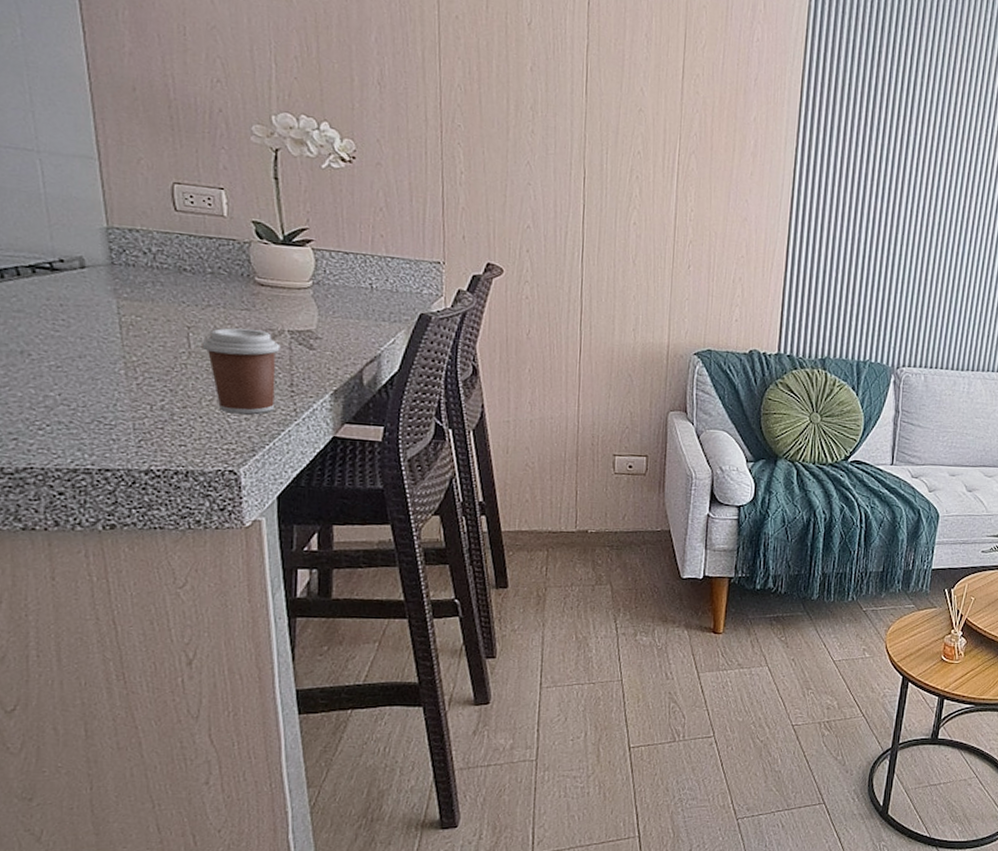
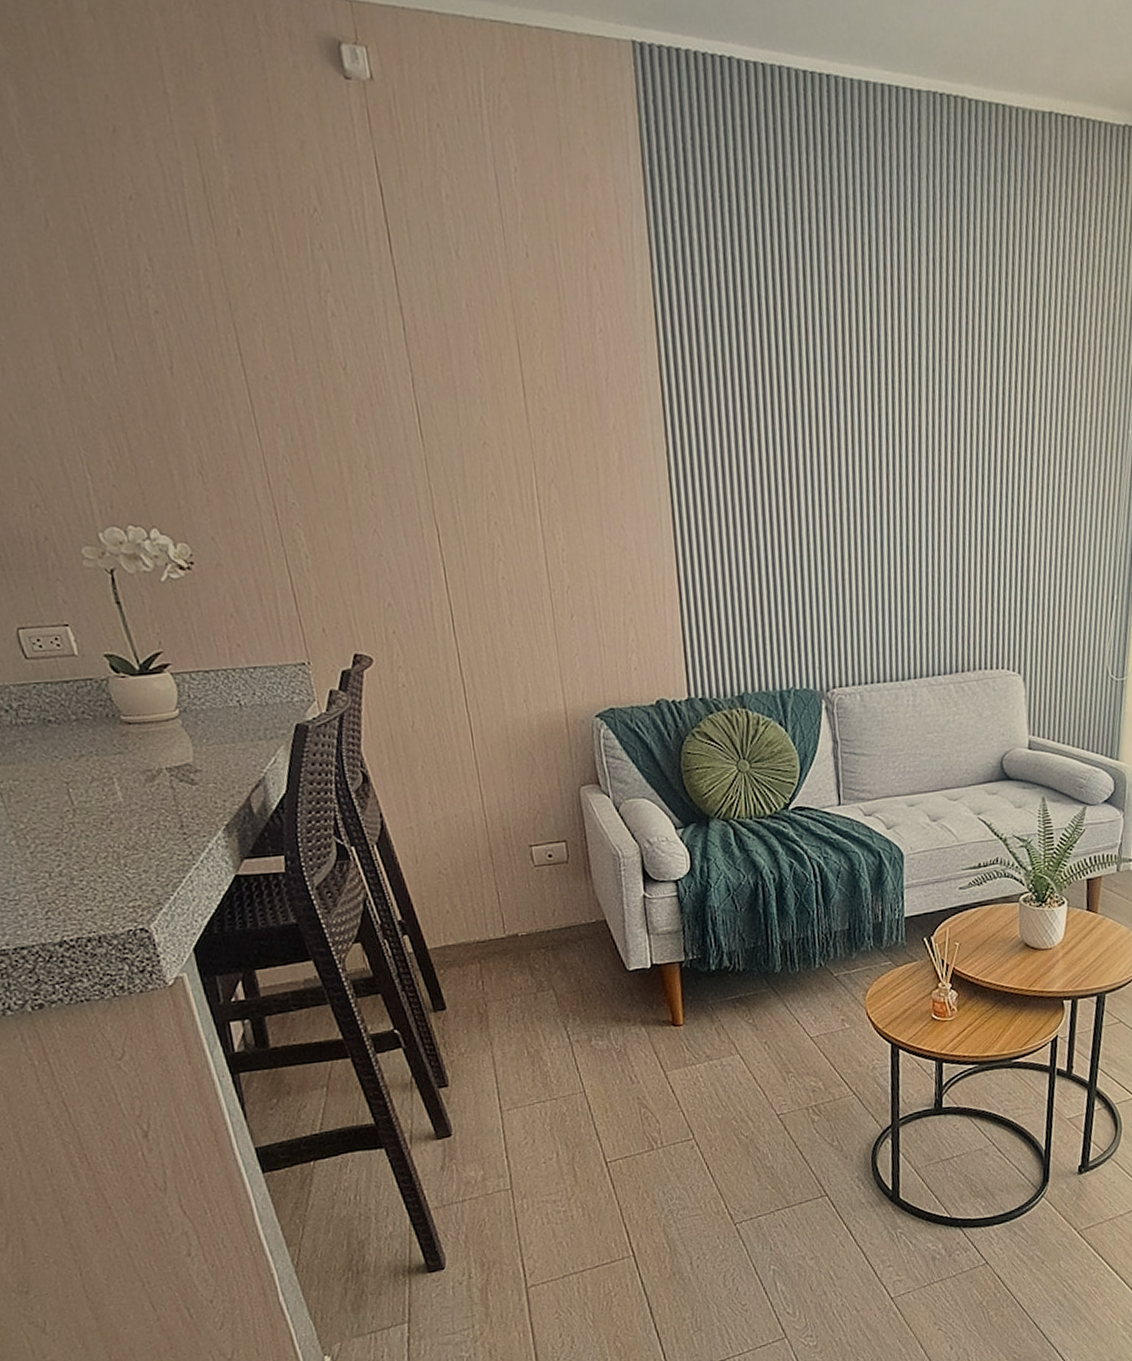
coffee cup: present [200,327,281,415] -> none [82,773,170,868]

